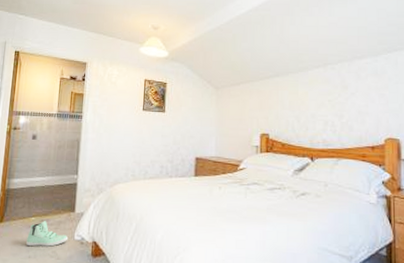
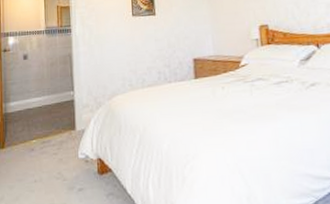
sneaker: present [26,221,69,247] -> none [30,142,72,169]

